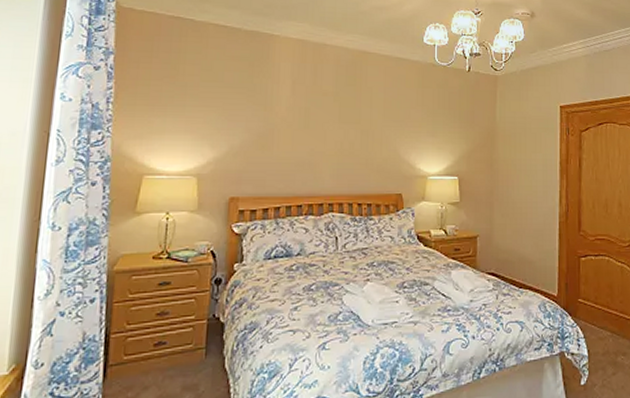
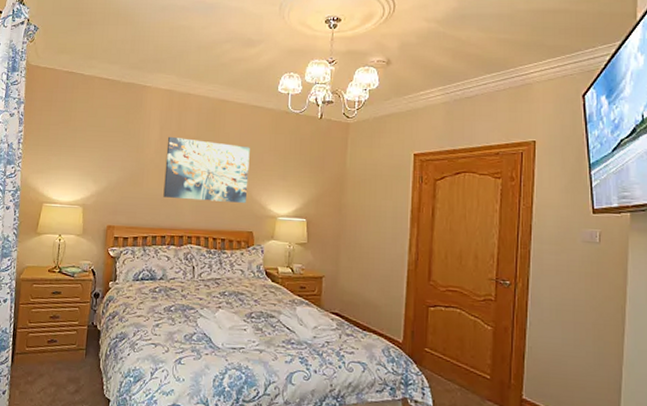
wall art: none [298,92,396,163] -> present [163,136,250,203]

